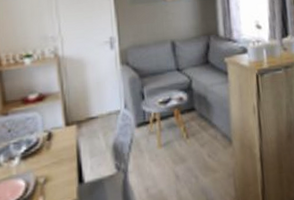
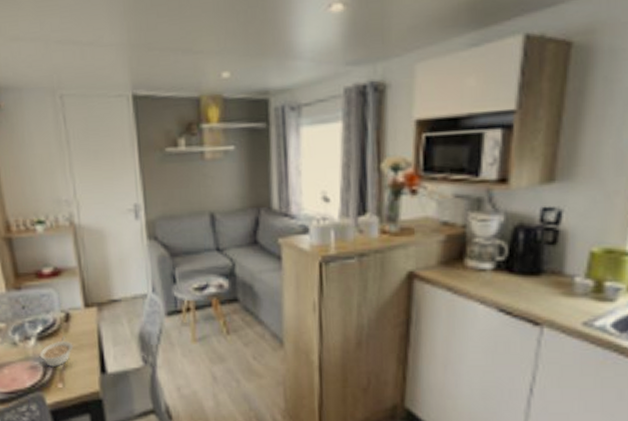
legume: none [22,153,54,183] -> present [39,336,73,368]

